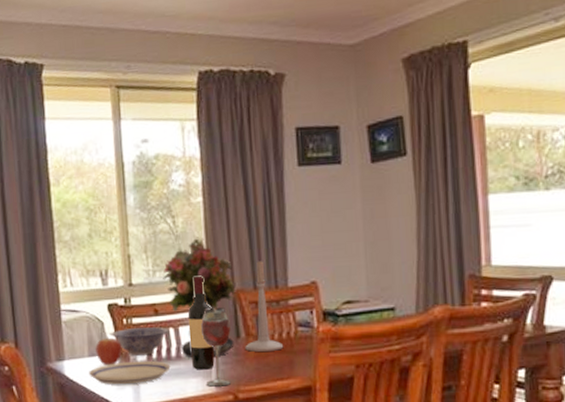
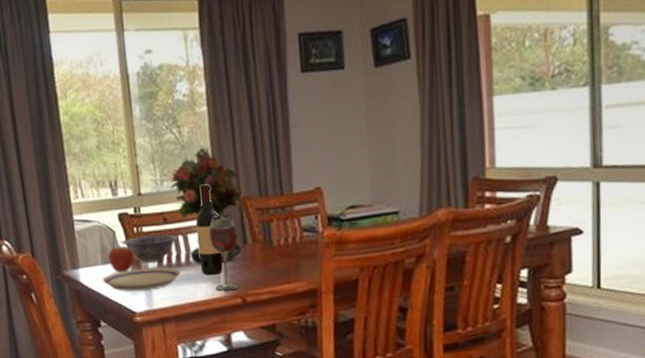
candlestick: present [245,261,284,353] -> none [252,168,290,258]

